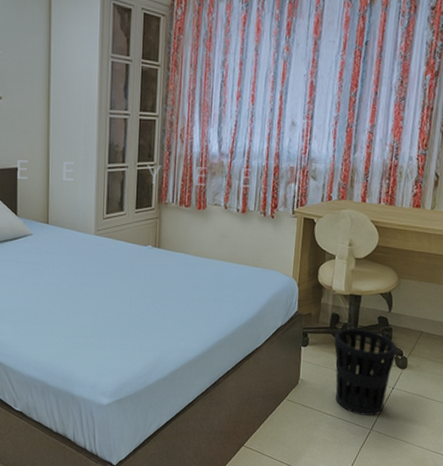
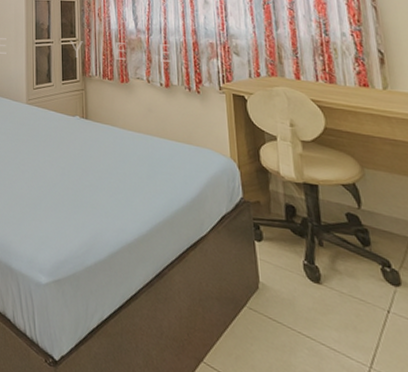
wastebasket: present [334,328,397,416] -> none [294,224,382,348]

